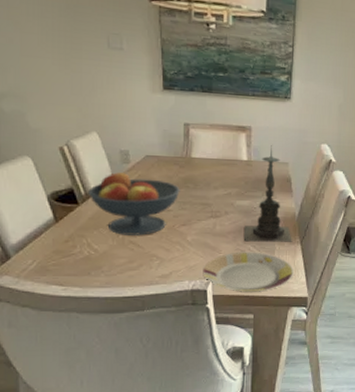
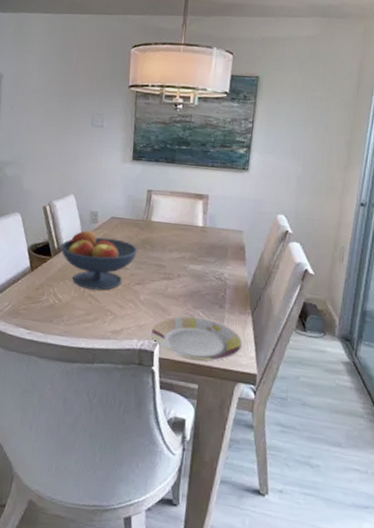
candle holder: present [244,145,292,242] -> none [194,213,243,312]

